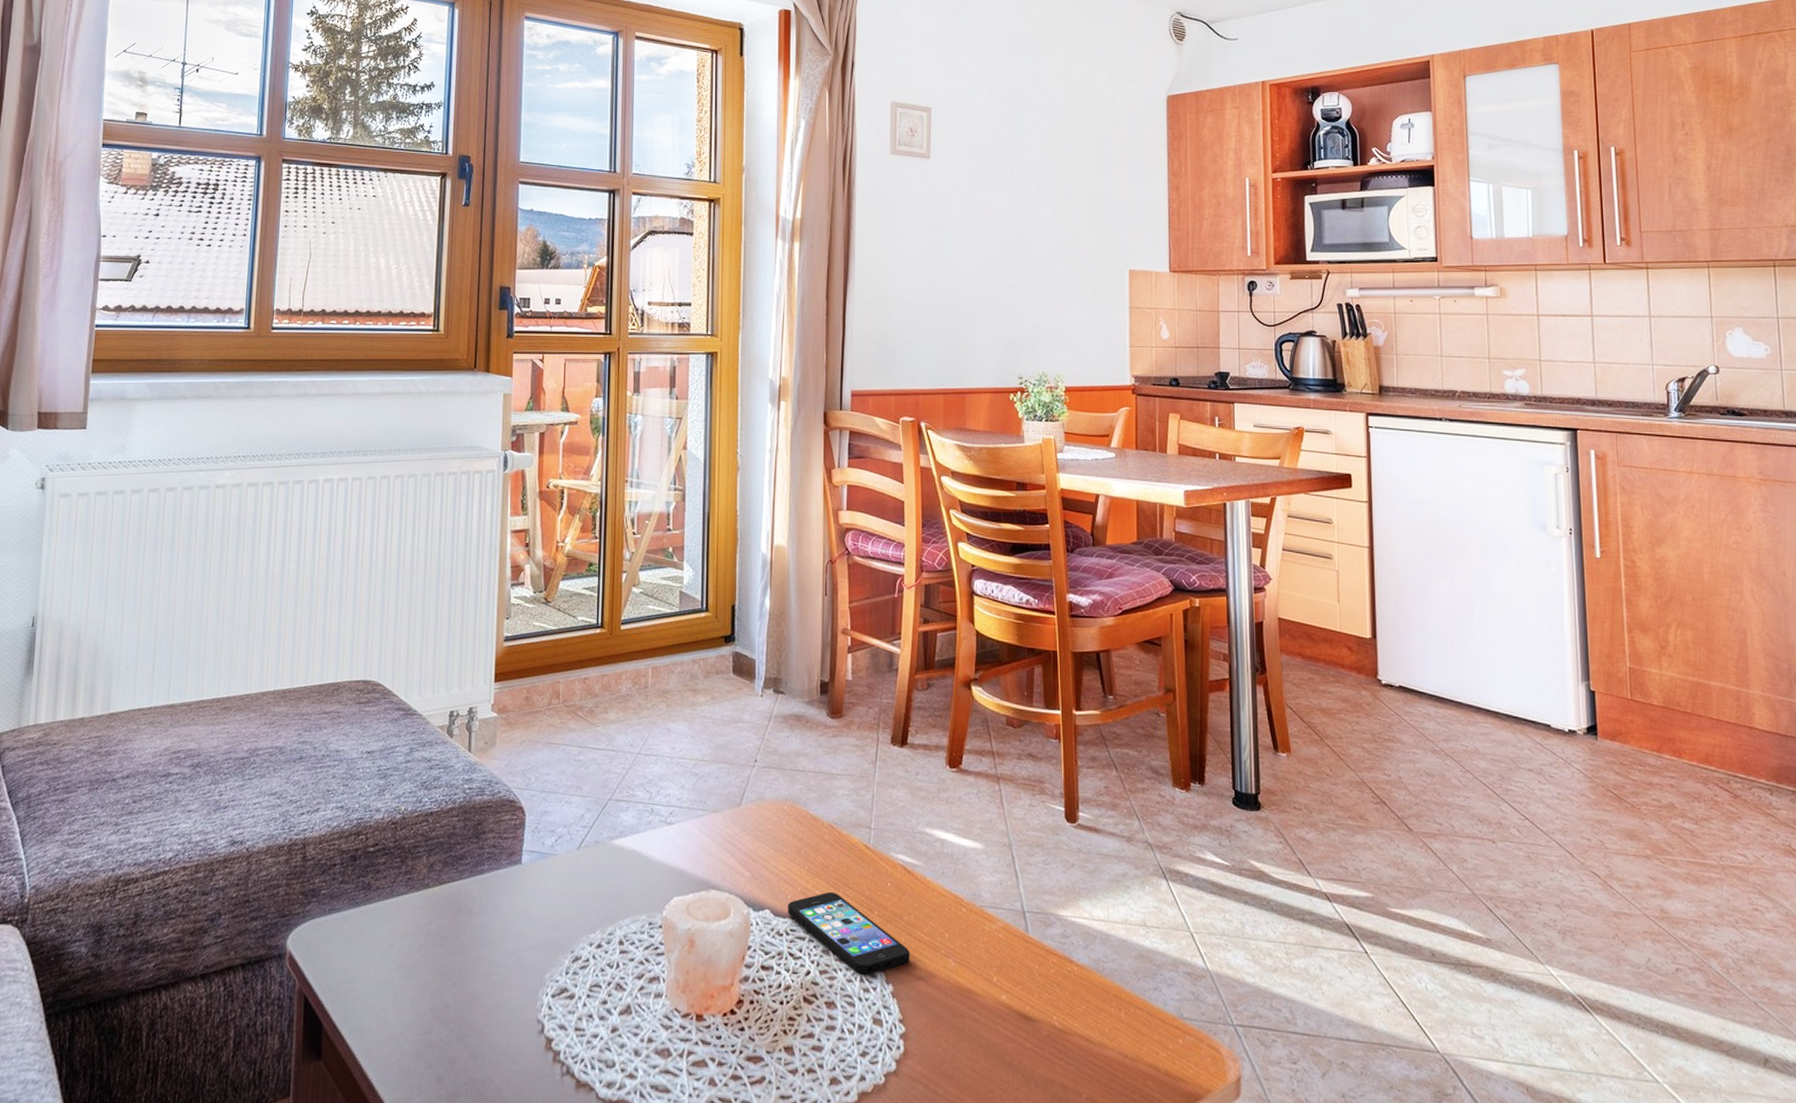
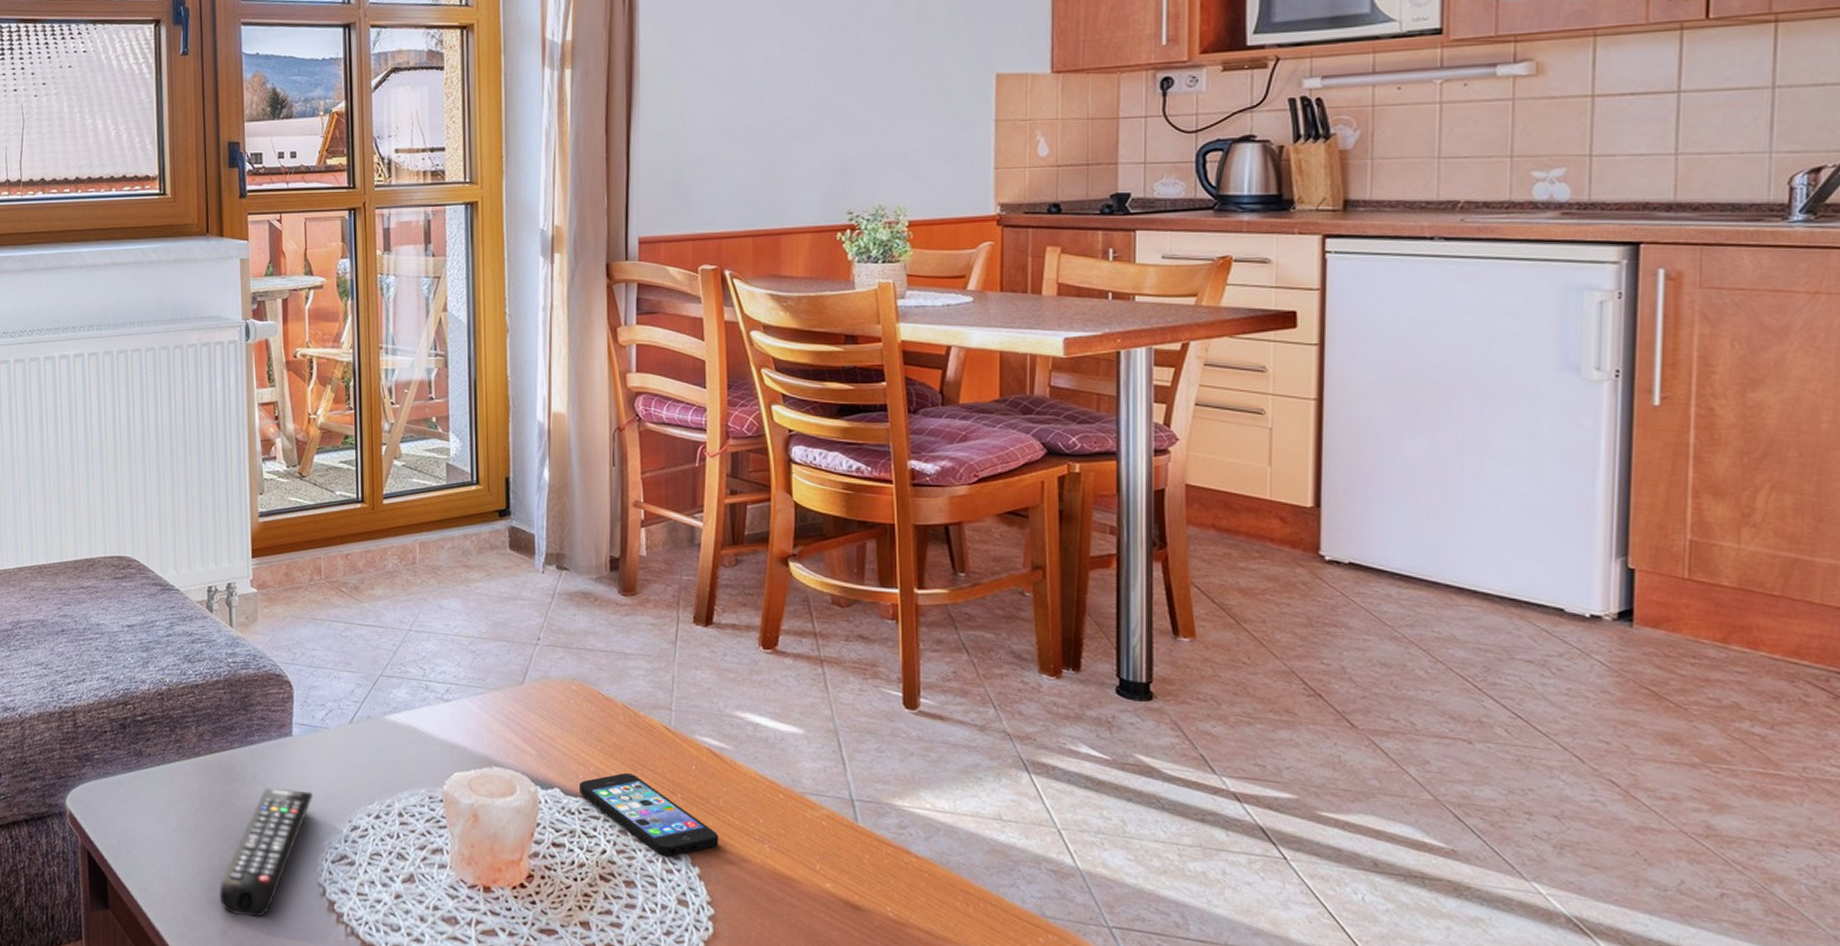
remote control: none [437,919,537,1060] -> present [219,787,313,917]

